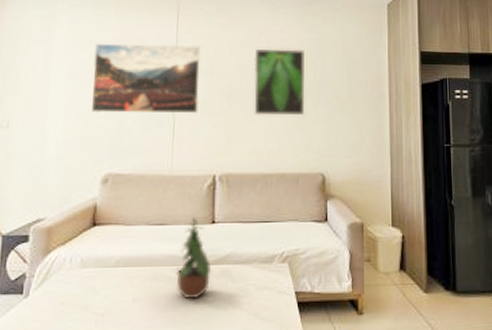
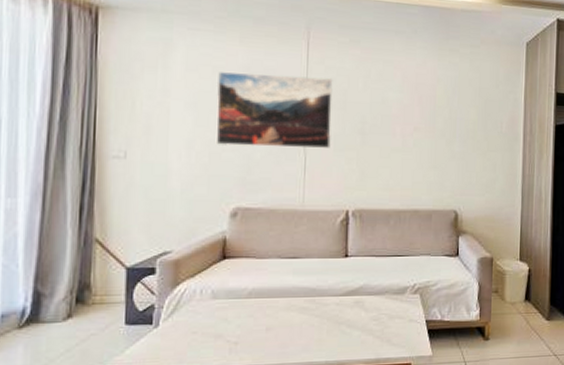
potted plant: present [176,216,212,300] -> none [309,250,345,328]
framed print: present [253,48,305,116] -> none [388,83,441,154]

